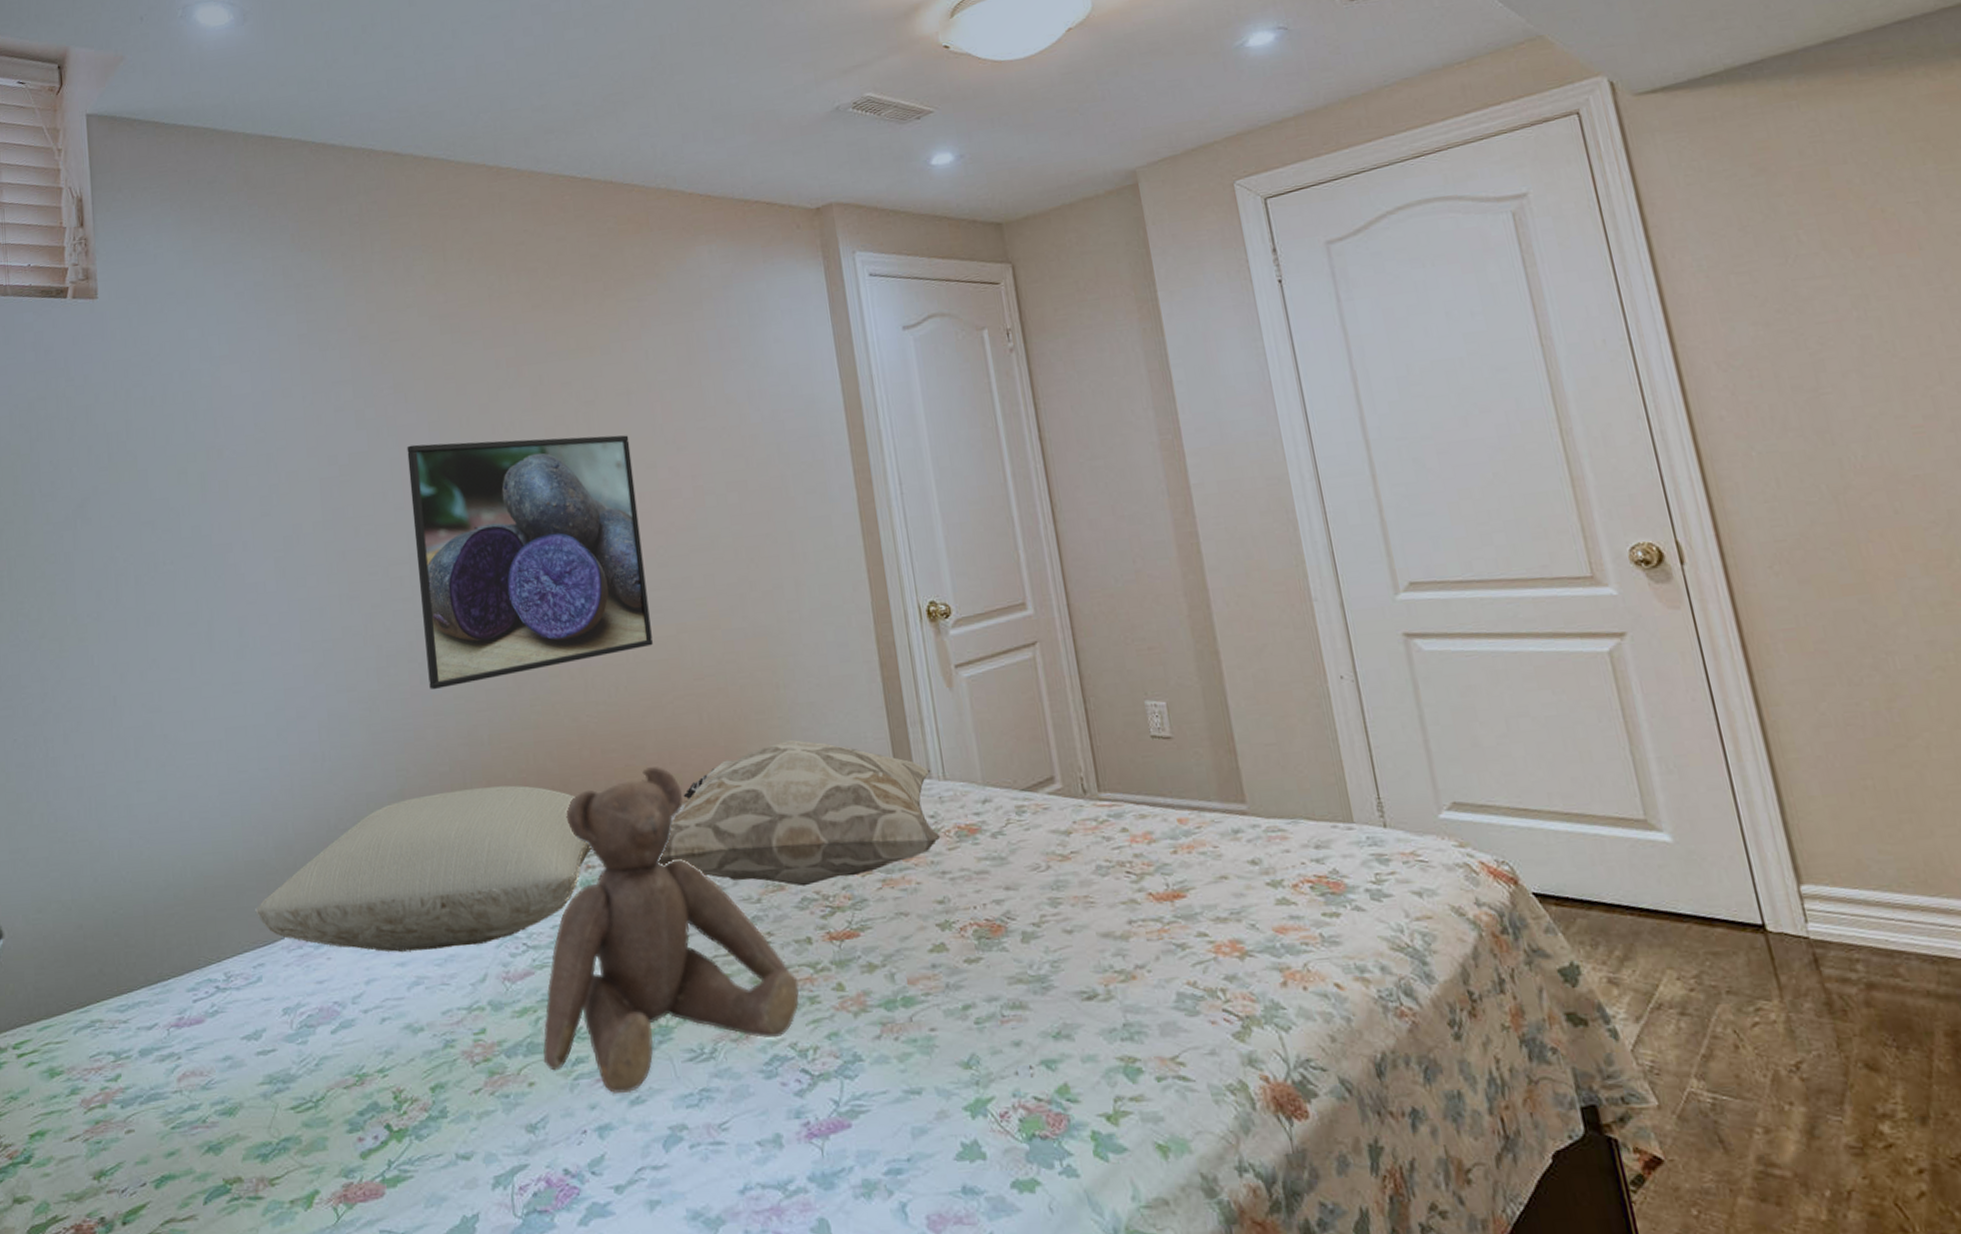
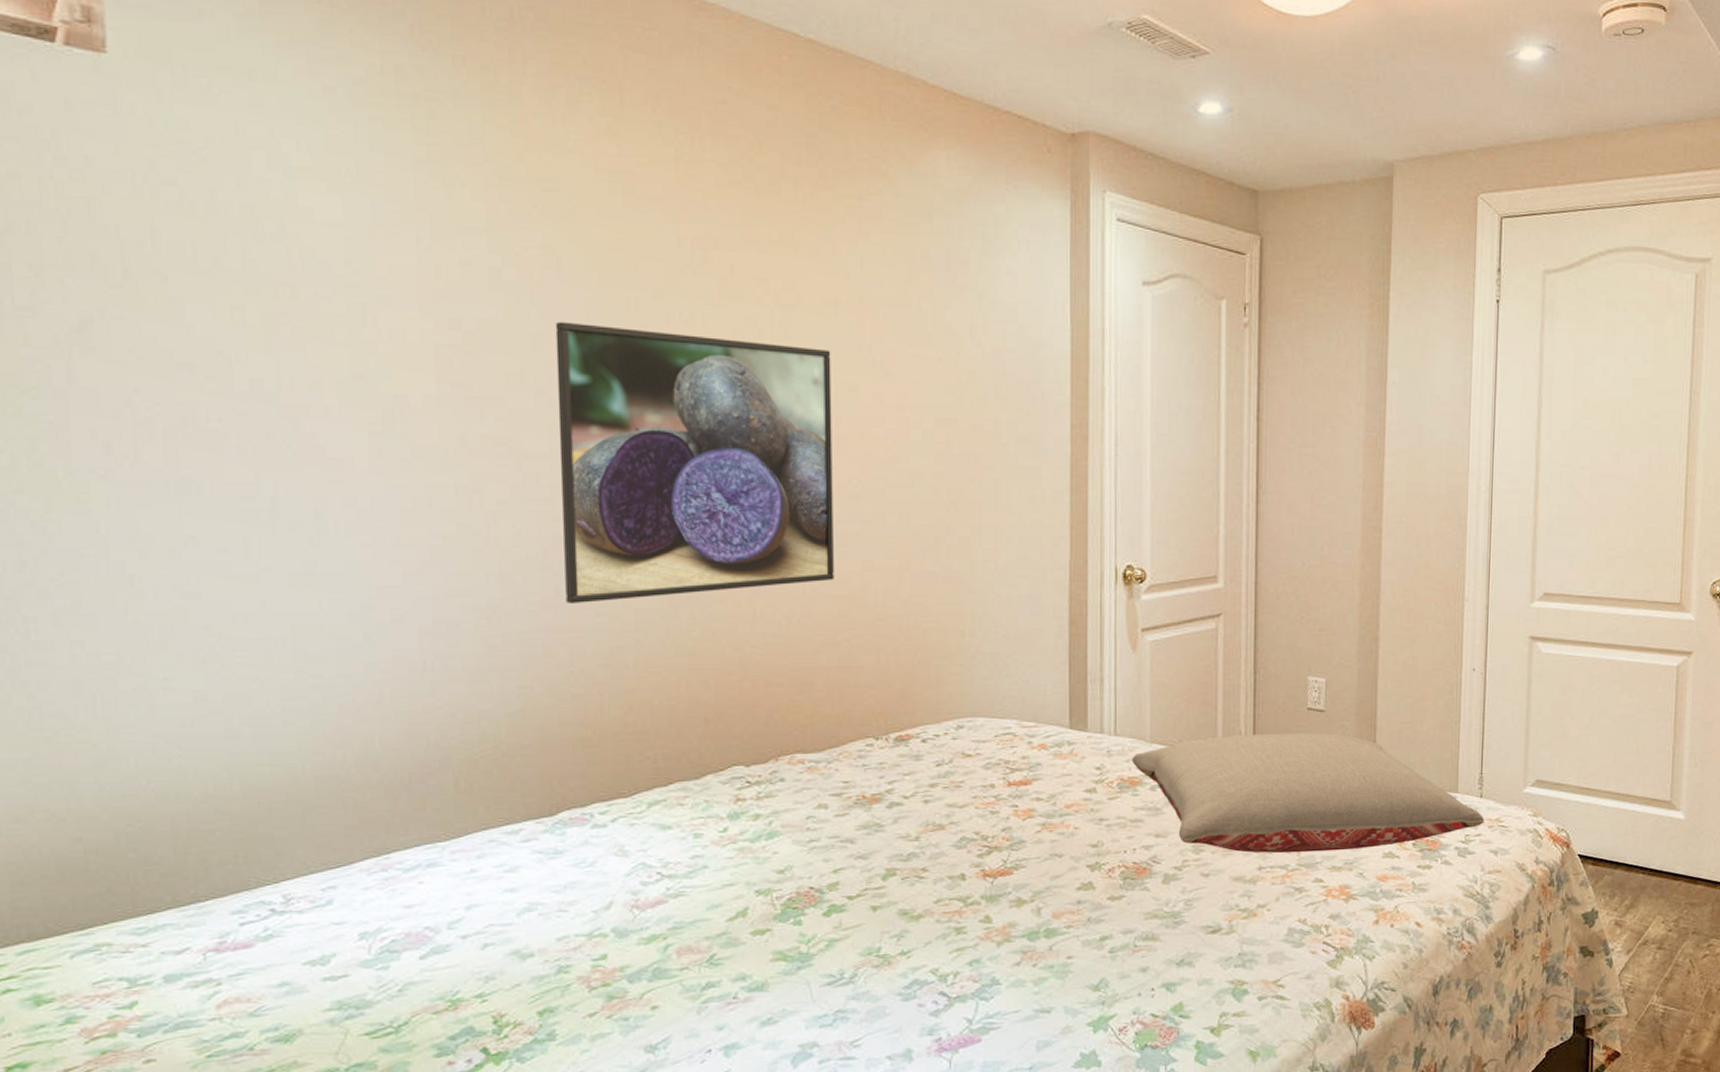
pillow: present [255,785,592,953] -> none [326,712,744,879]
teddy bear: present [543,766,800,1093] -> none [670,704,947,1015]
decorative pillow: present [657,740,941,887] -> none [814,688,1104,827]
pillow: none [966,761,1396,904] -> present [1132,732,1484,853]

